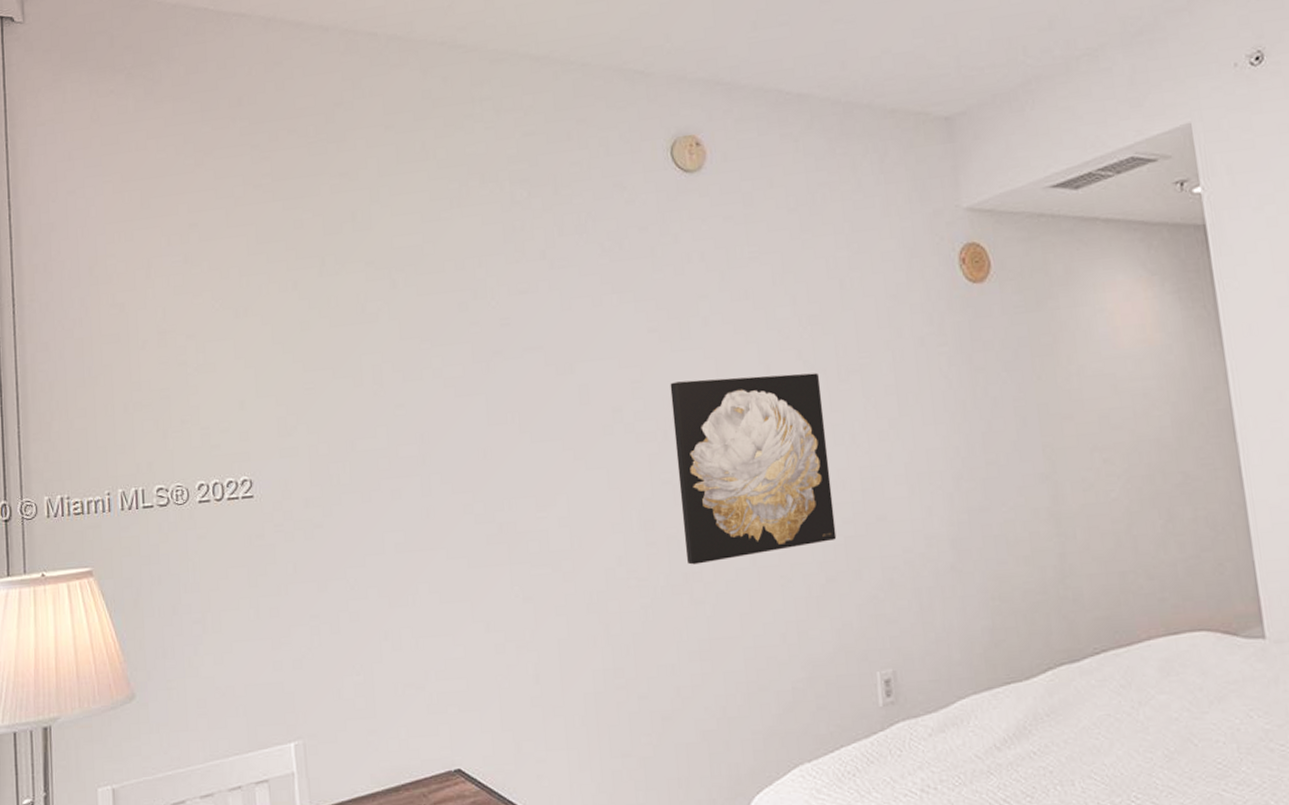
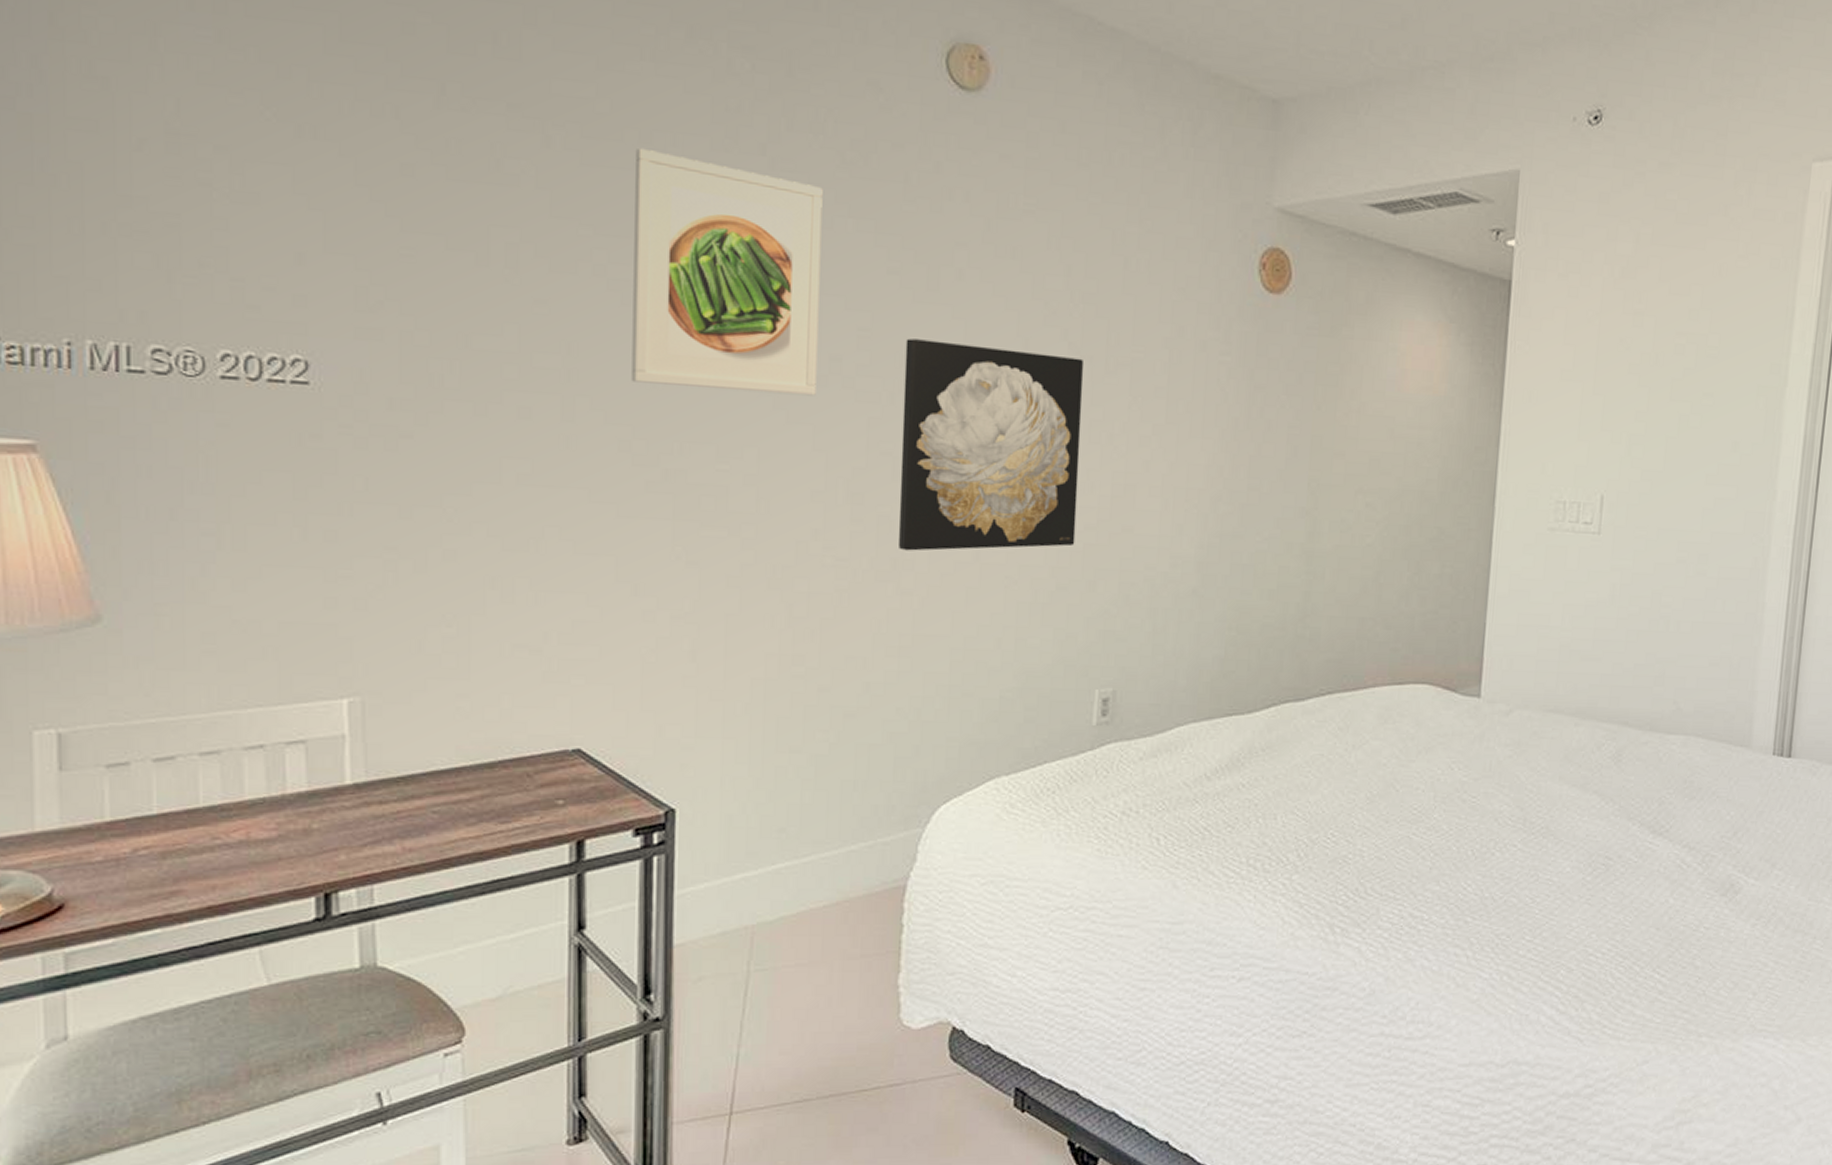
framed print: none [453,273,606,457] -> present [631,147,823,396]

